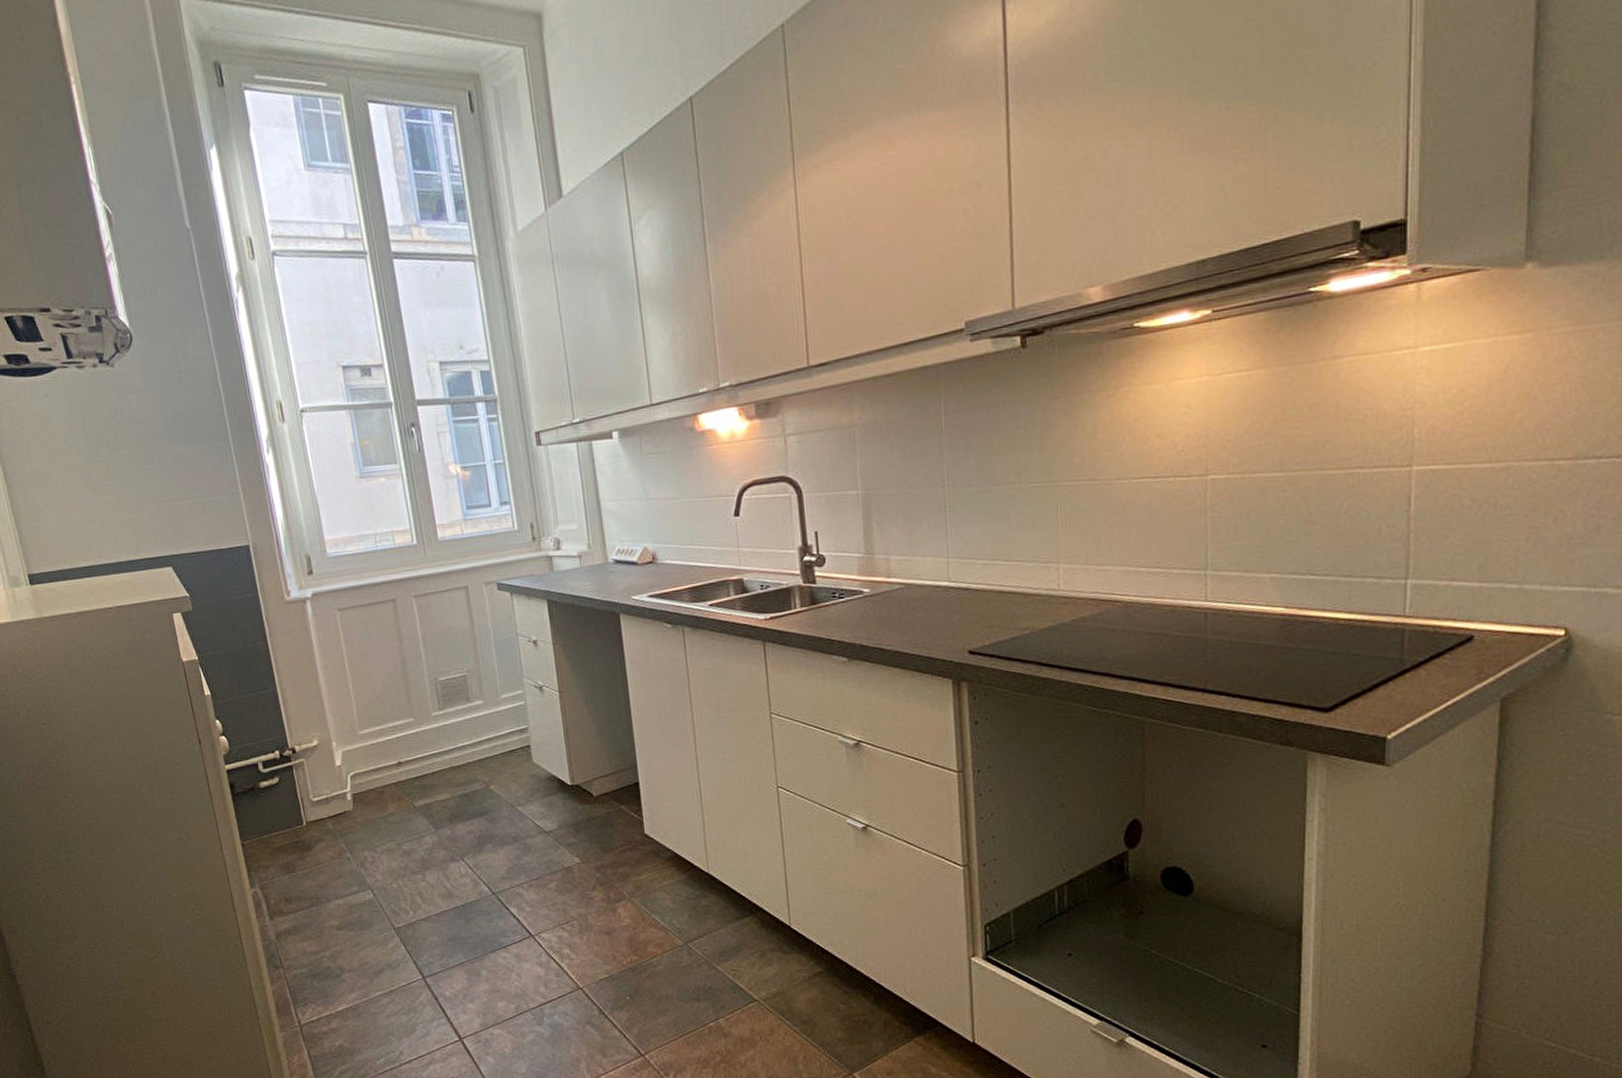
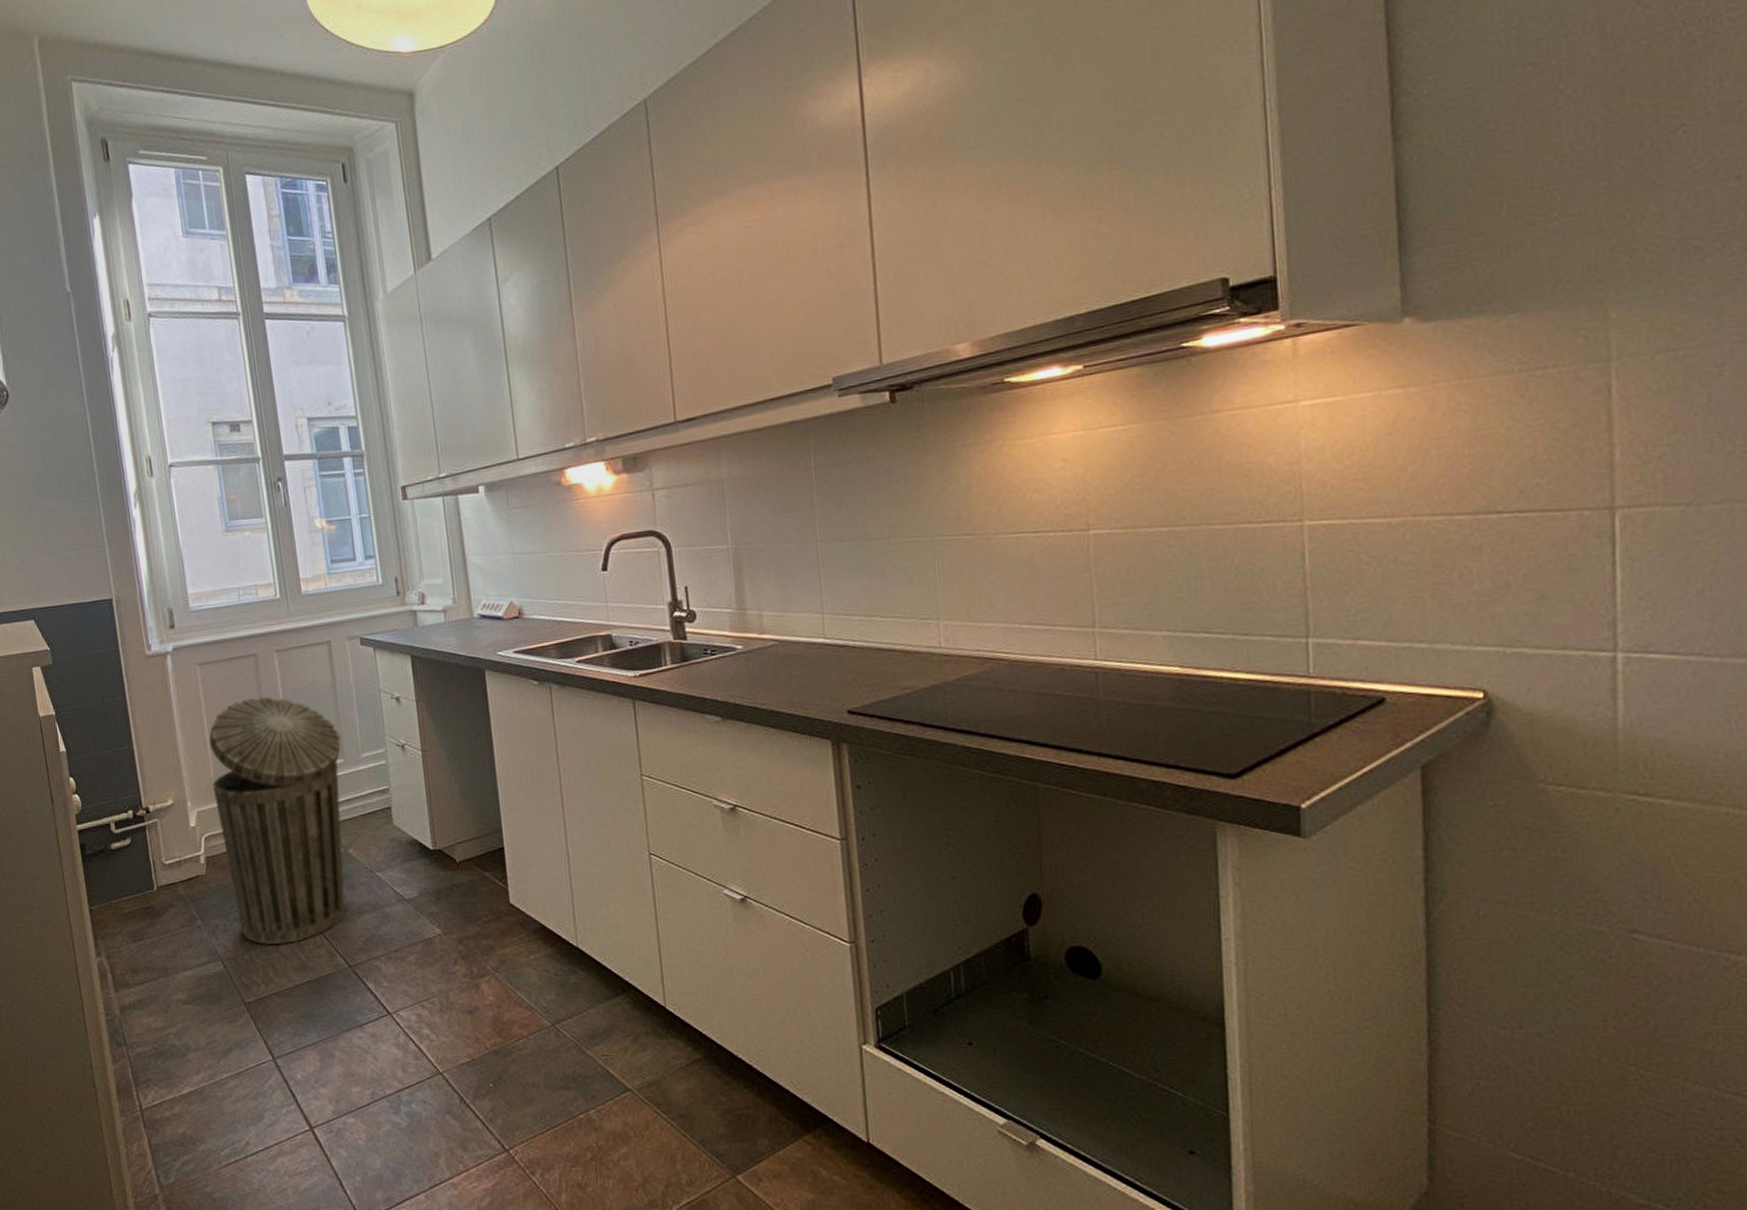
trash can: none [351,641,488,875] -> present [208,697,345,945]

